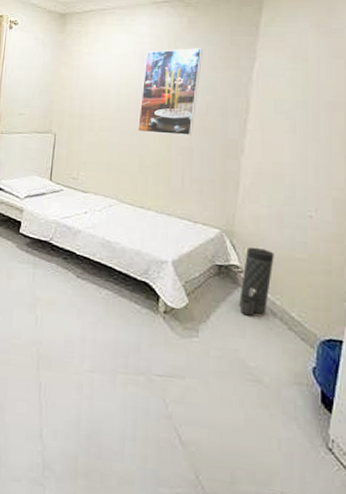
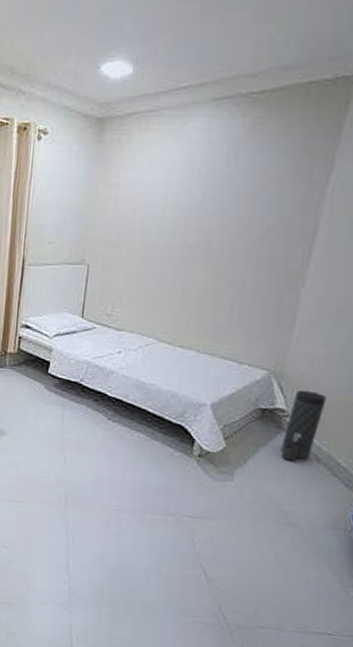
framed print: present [138,48,203,136] -> none [182,157,268,266]

